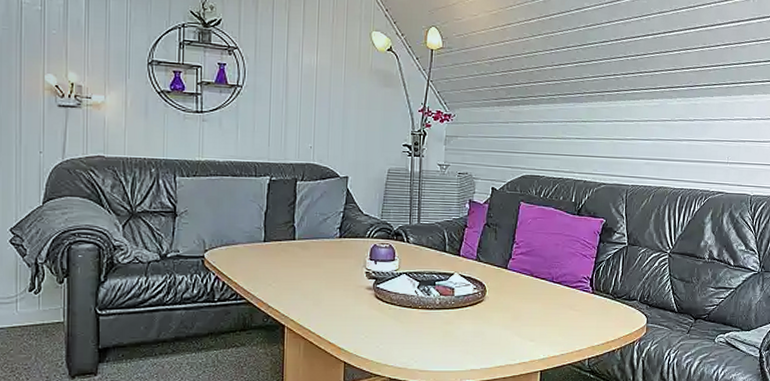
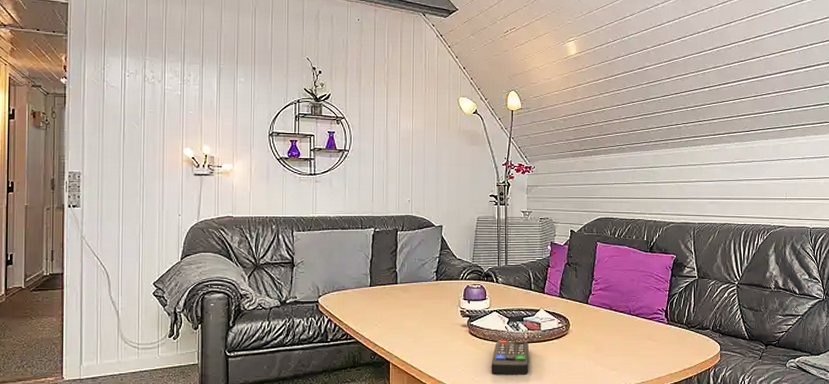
remote control: none [397,305,440,343] -> present [491,340,529,375]

